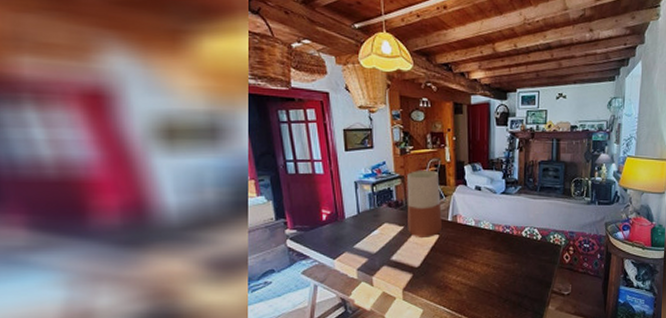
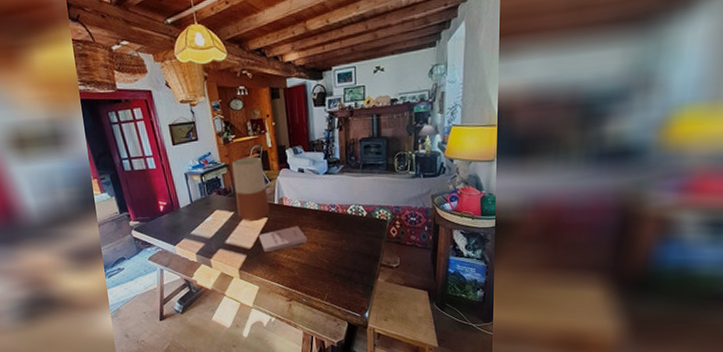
books: none [427,245,479,273] -> present [258,226,308,253]

